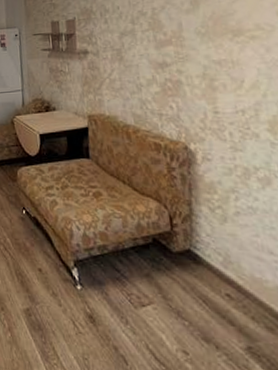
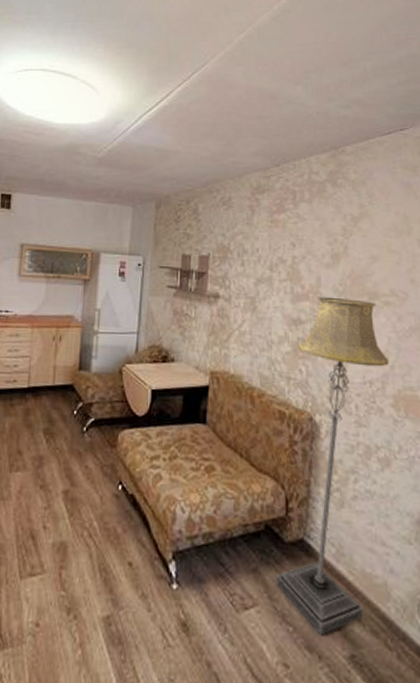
floor lamp: none [166,38,261,330] -> present [275,296,389,636]

